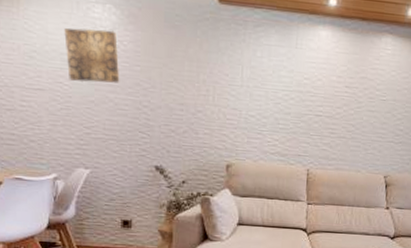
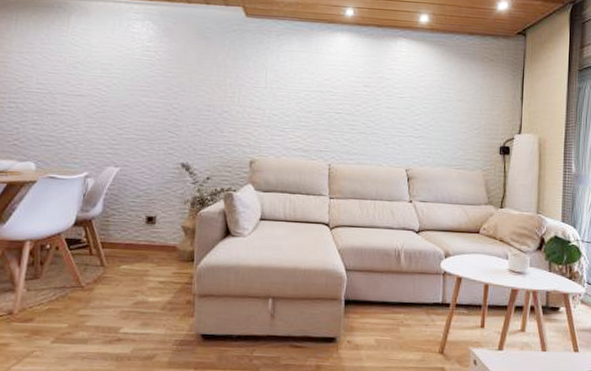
wall art: present [64,27,120,83] -> none [106,41,154,88]

